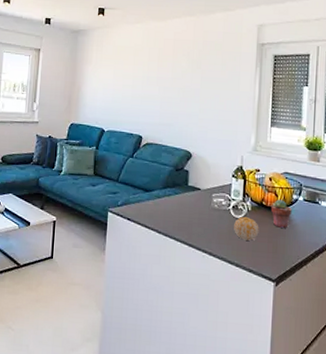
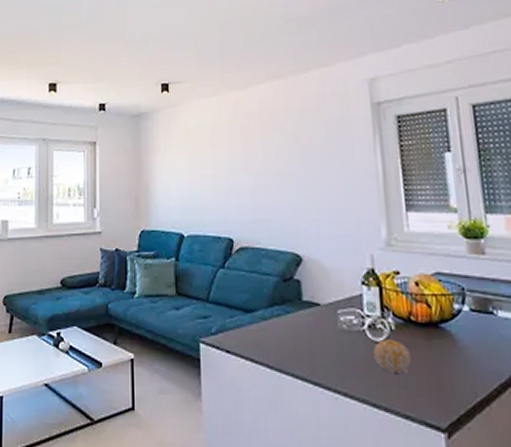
potted succulent: present [270,199,292,228] -> none [423,312,456,352]

